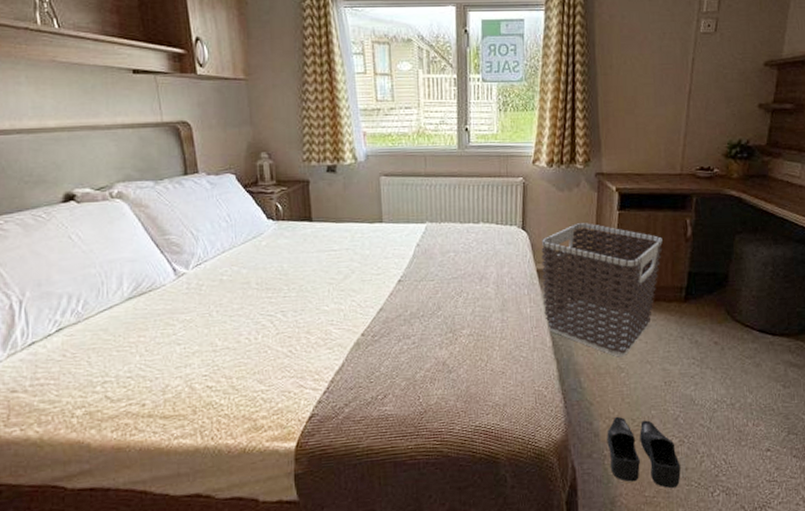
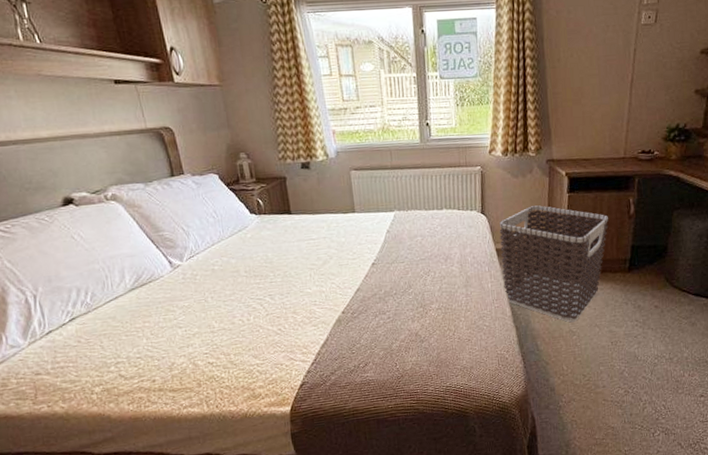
shoe: present [607,416,681,489] -> none [561,373,626,432]

